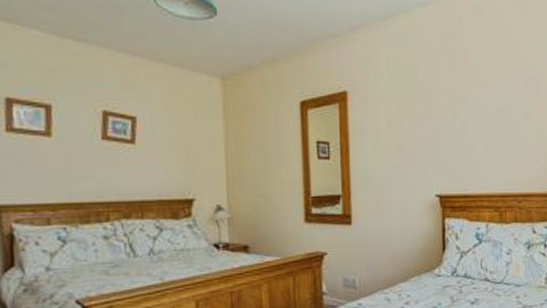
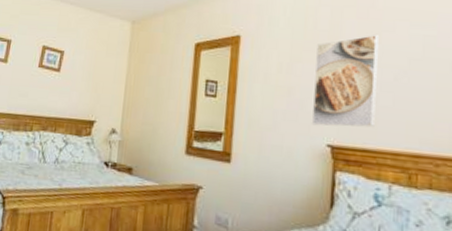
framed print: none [420,88,472,178] -> present [312,35,378,128]

